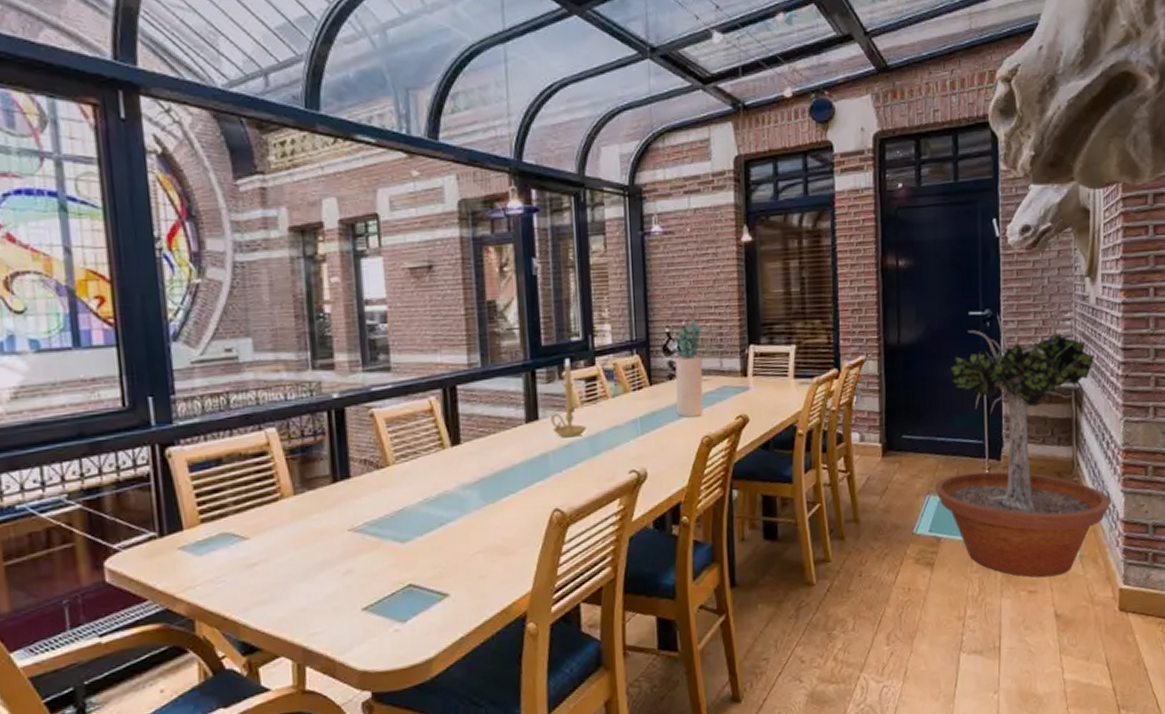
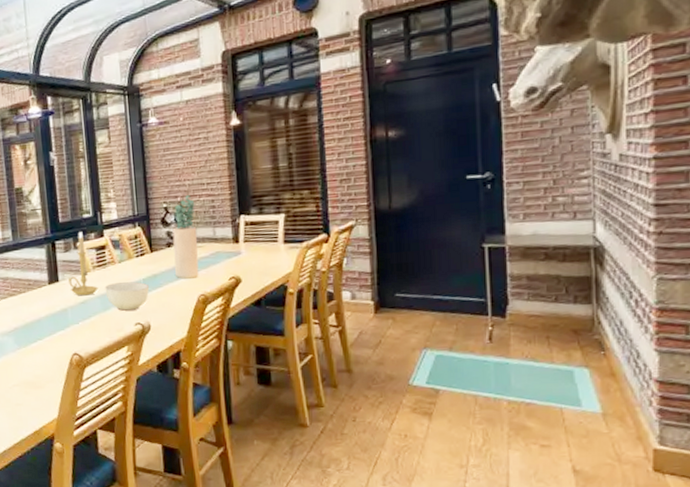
bowl: none [595,420,648,456] -> present [105,281,150,311]
potted tree: present [934,314,1111,578] -> none [431,176,642,433]

